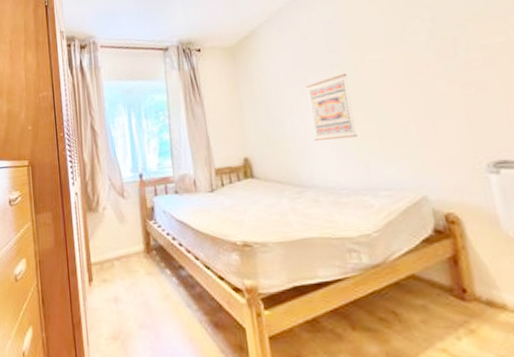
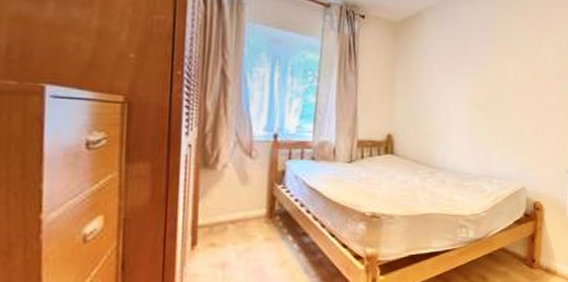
wall art: present [306,73,358,141] -> none [452,73,489,131]

